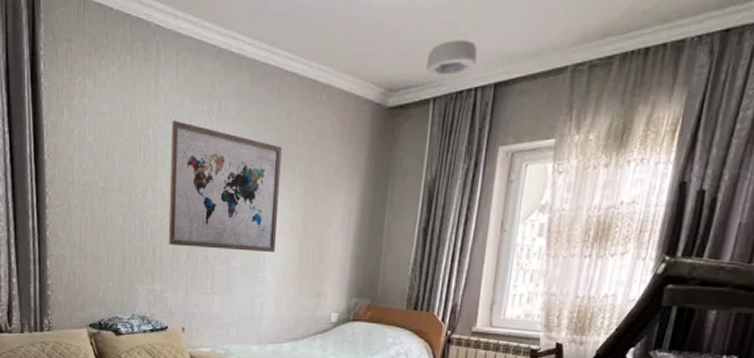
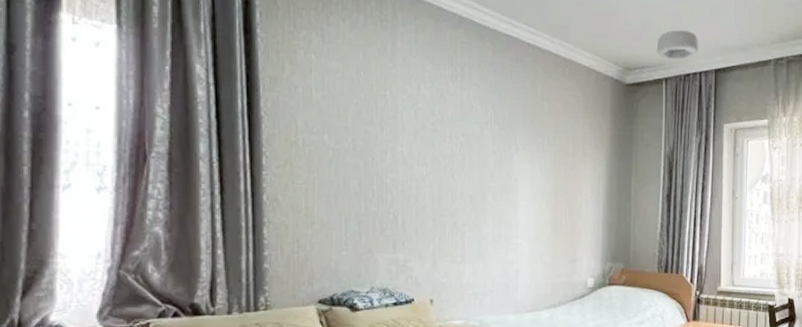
wall art: present [168,121,282,253] -> none [411,83,528,219]

